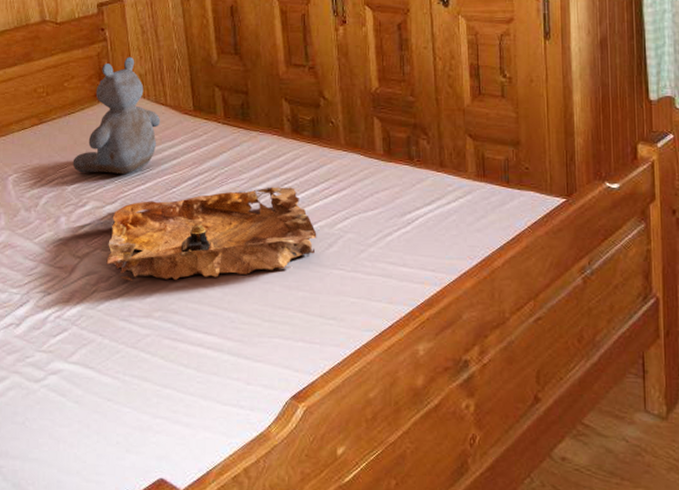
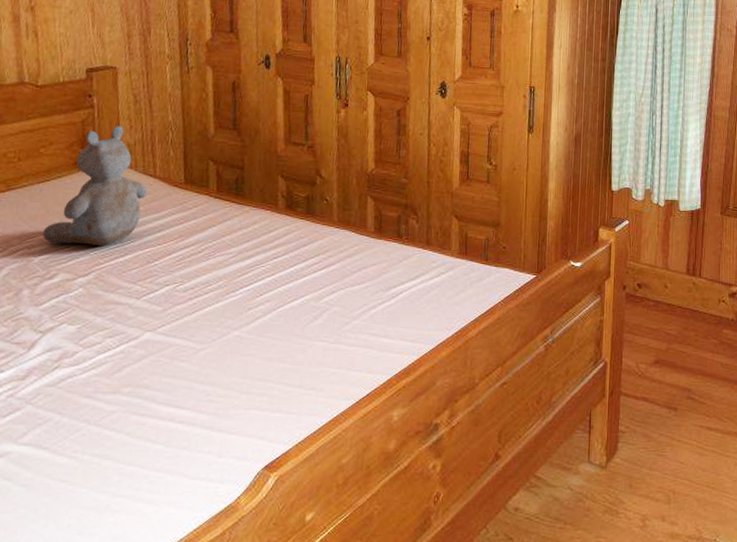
decorative tray: present [106,187,317,281] -> none [72,261,303,356]

